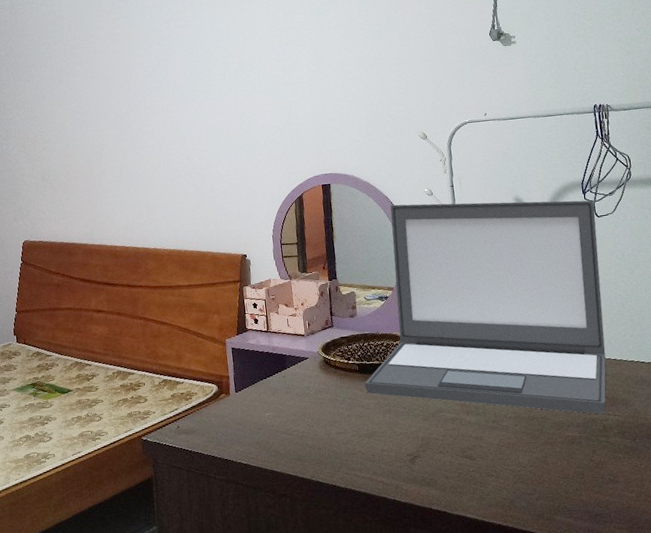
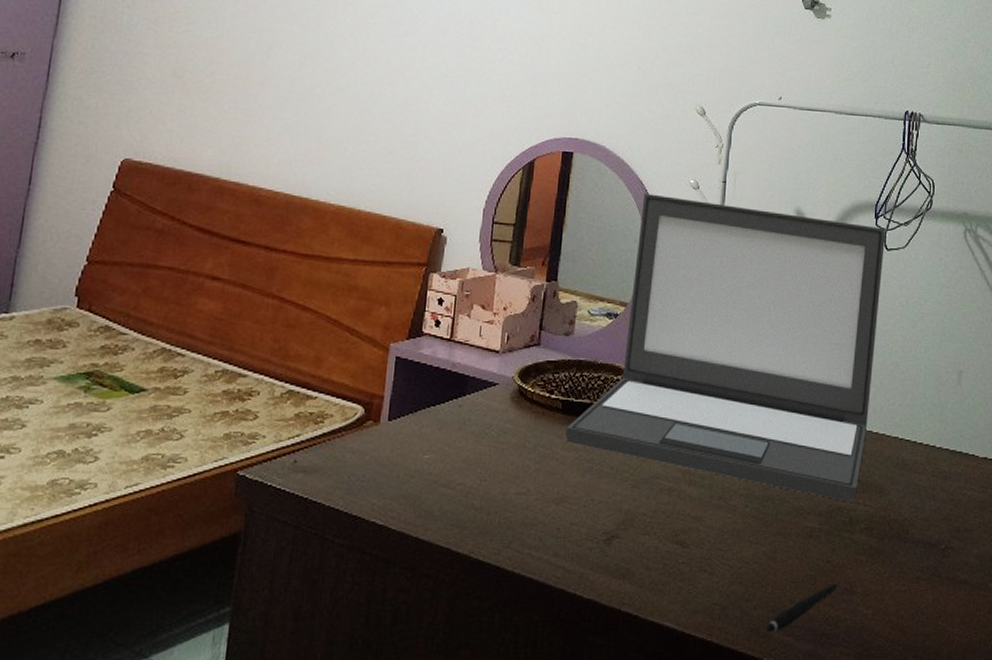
pen: none [549,476,603,516] -> present [767,584,838,633]

